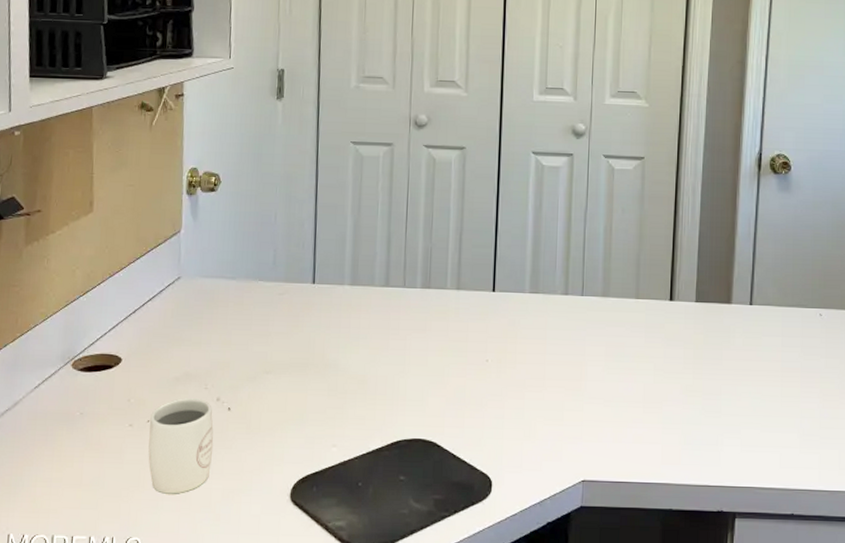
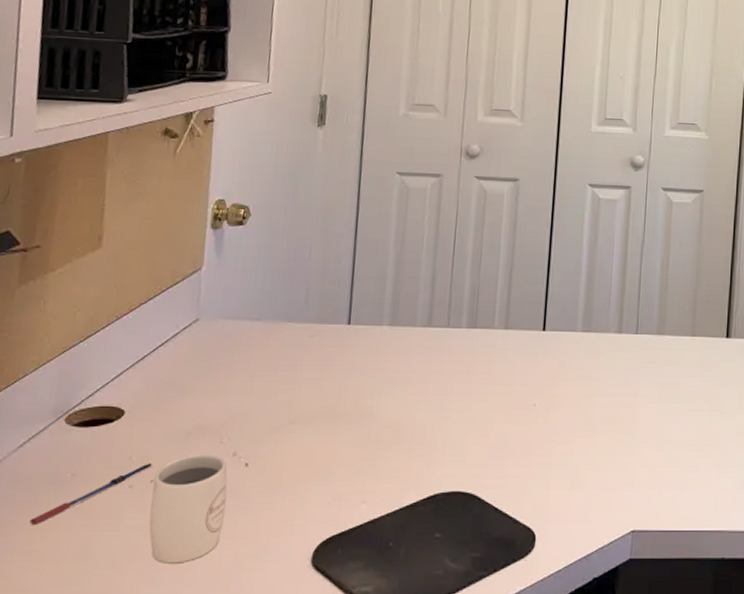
pen: none [48,405,149,457] -> present [29,463,153,526]

